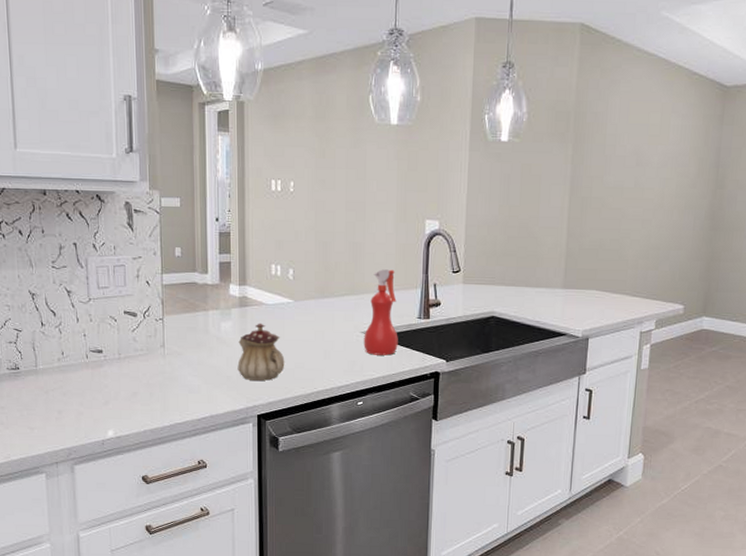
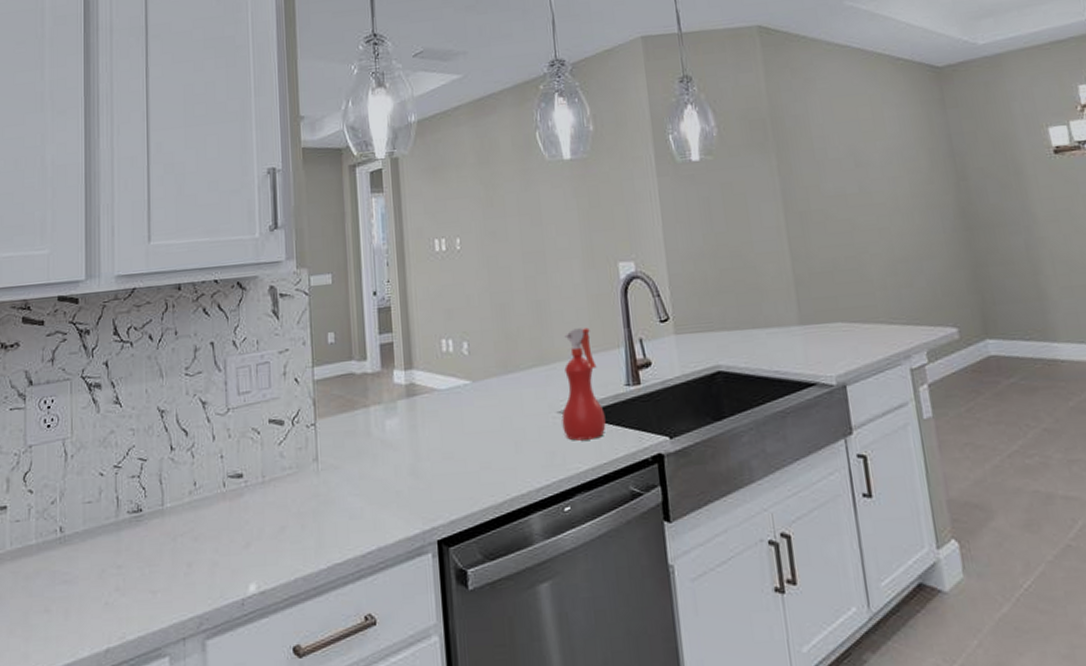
teapot: present [237,323,285,381] -> none [407,415,467,493]

